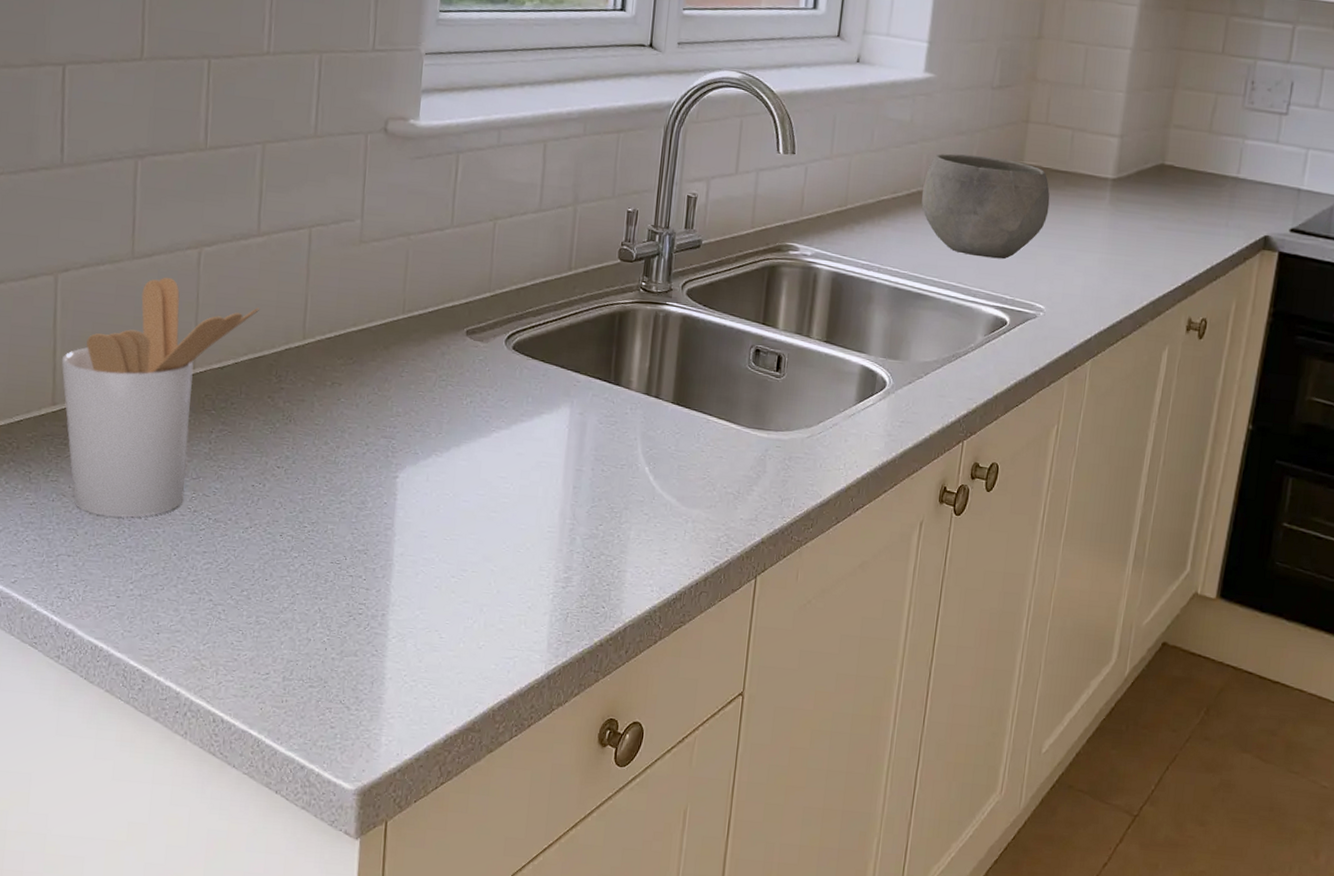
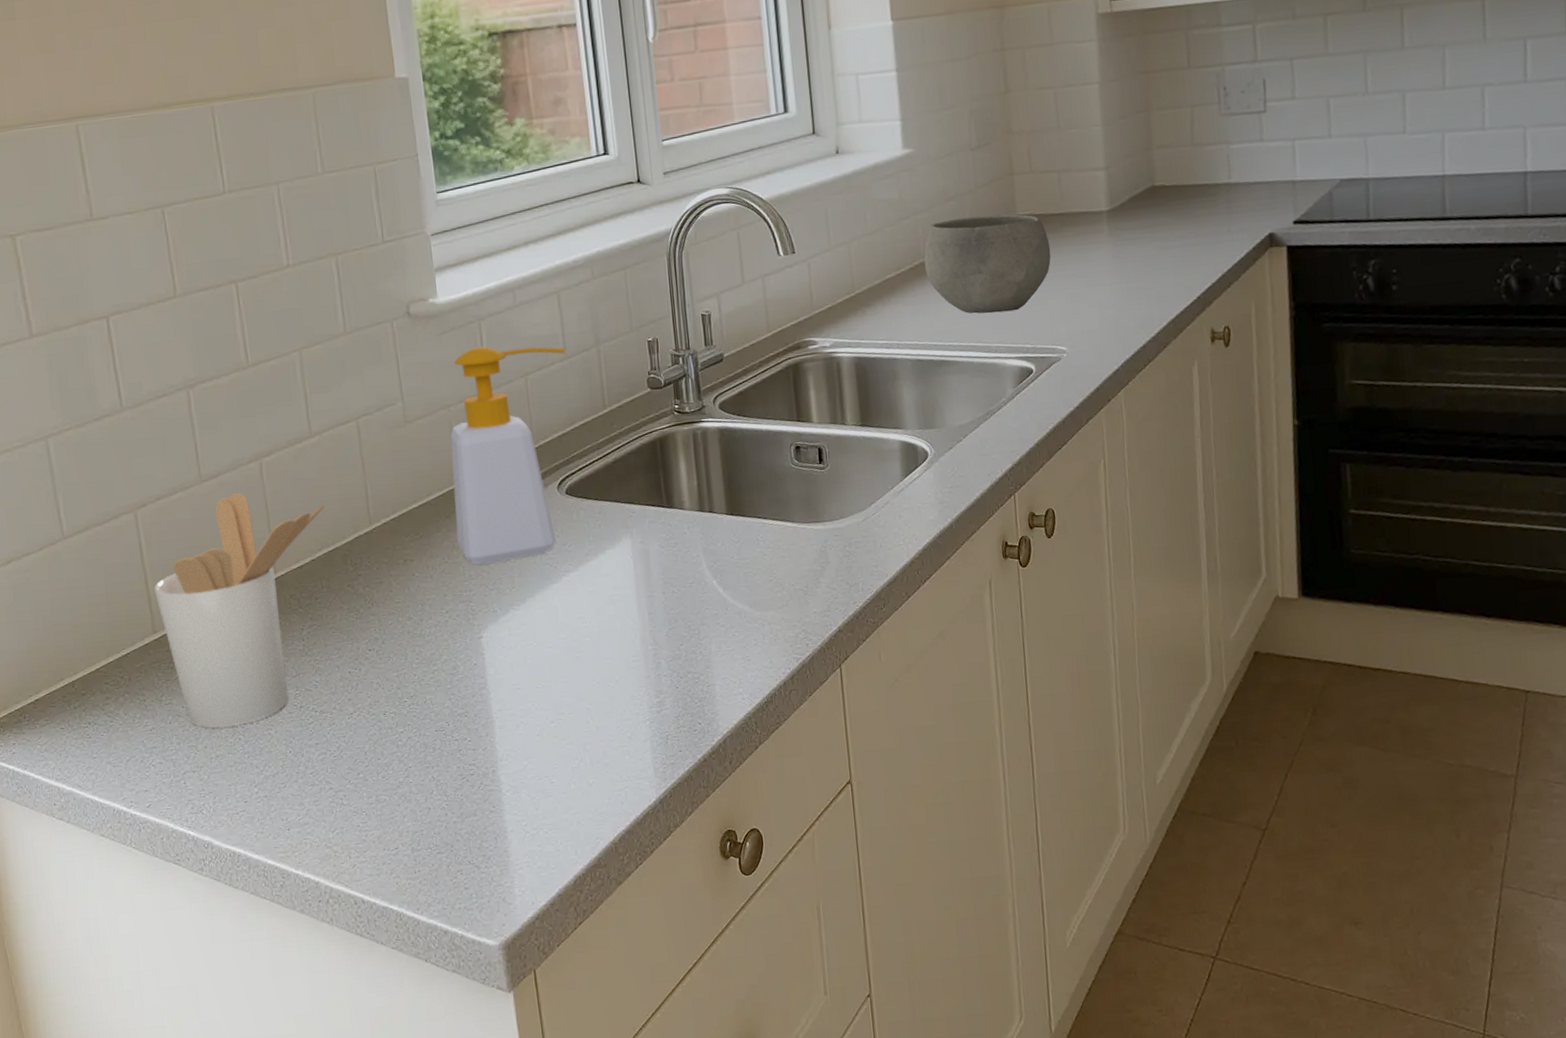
soap bottle: none [390,179,542,406] -> present [450,346,566,565]

